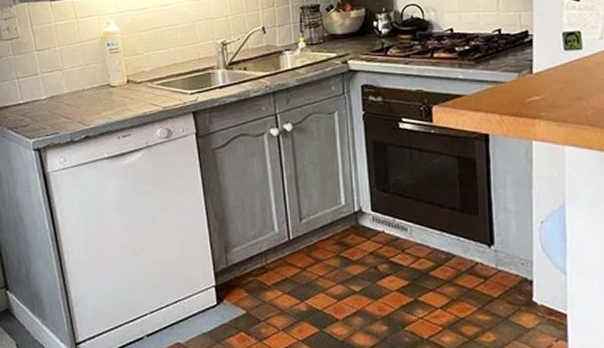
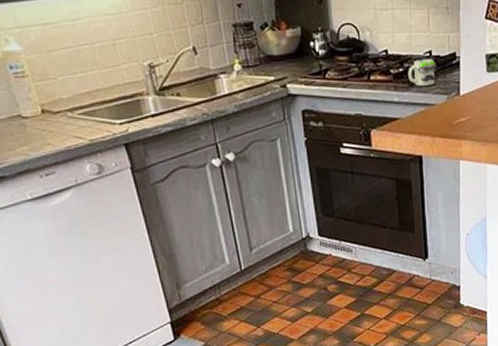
mug: none [474,34,508,63] -> present [408,56,438,86]

